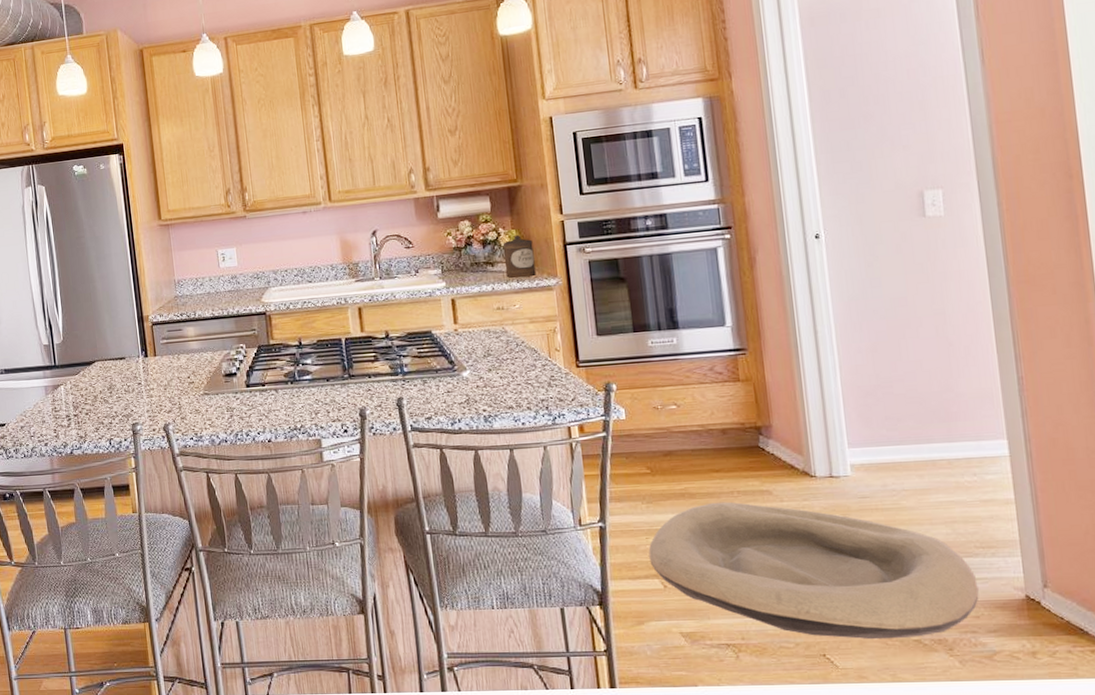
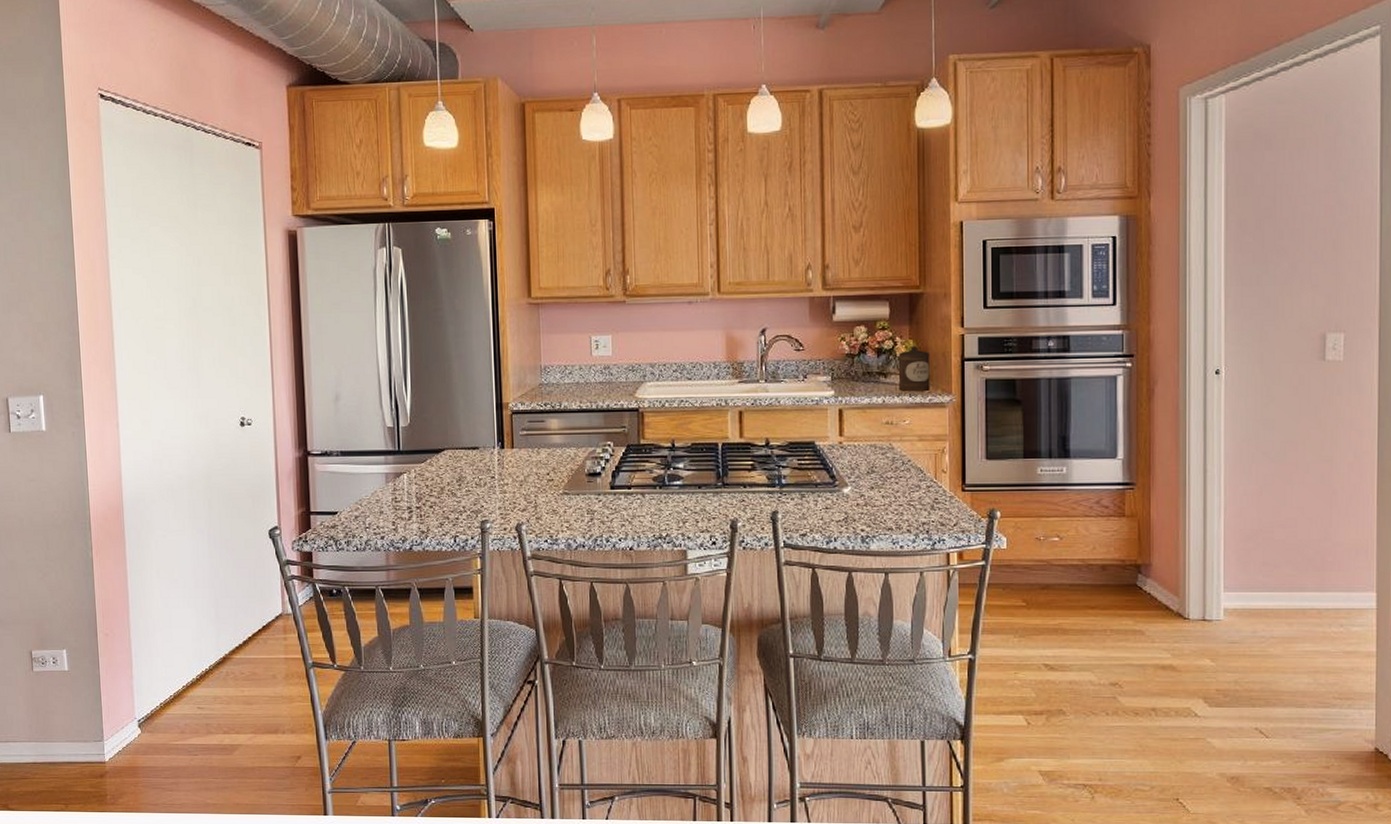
dog bed: present [648,501,979,640] -> none [1016,640,1332,786]

